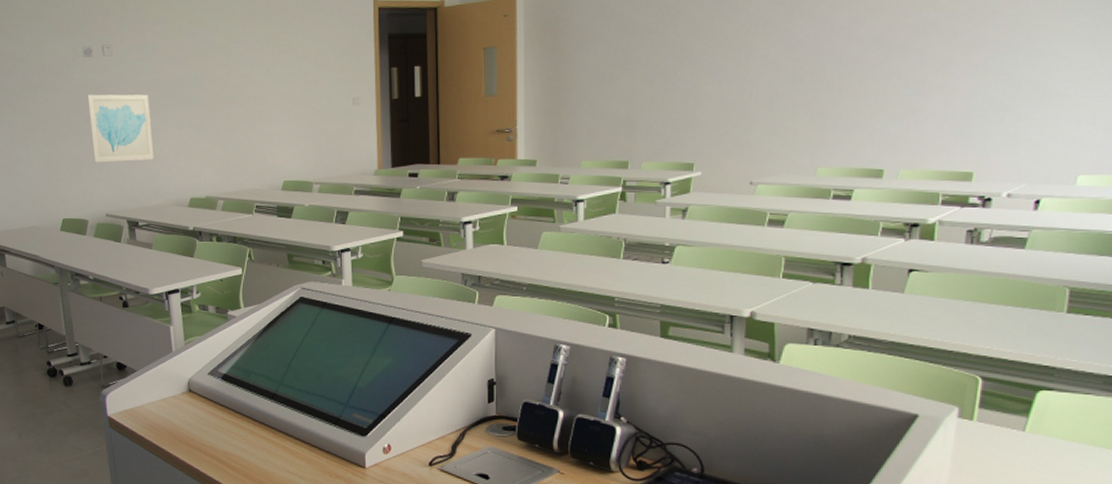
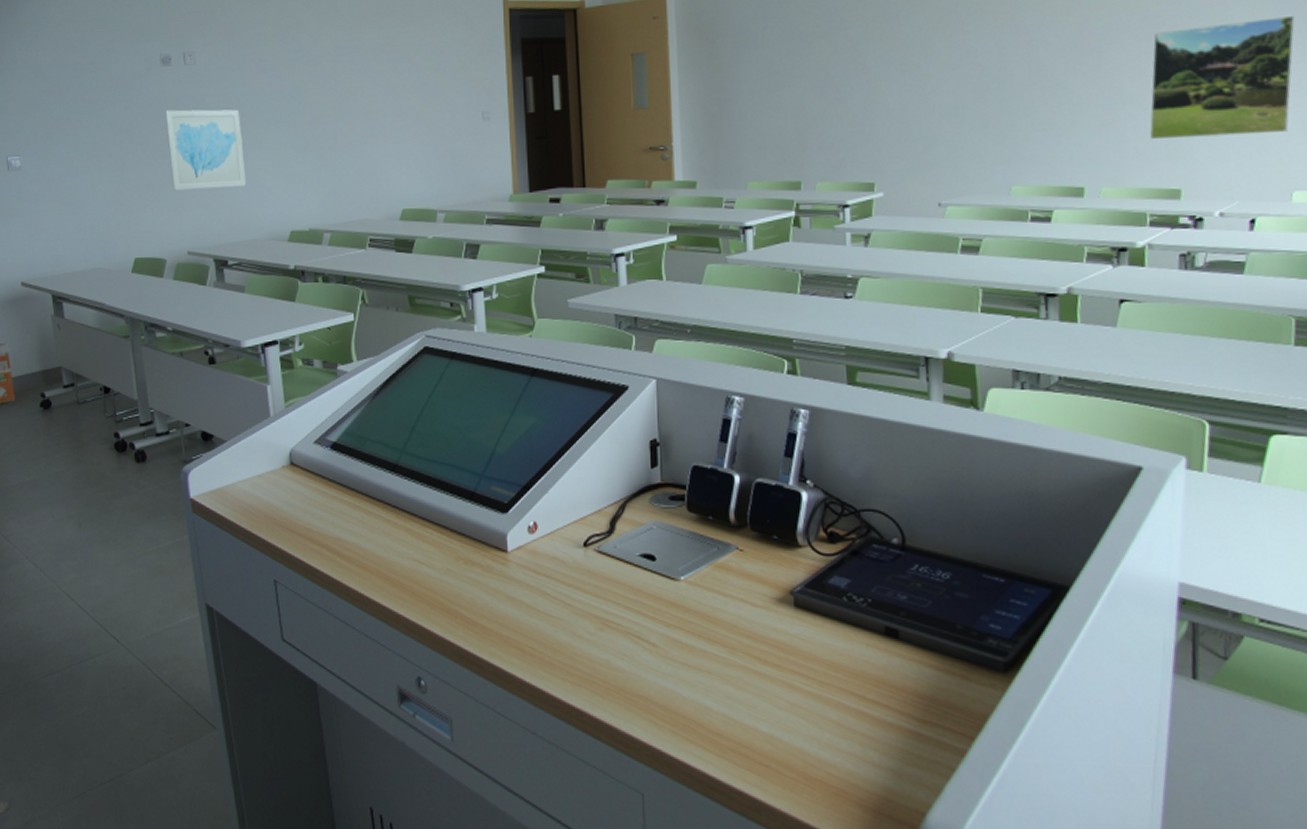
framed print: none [947,14,1094,128] -> present [1149,15,1295,140]

